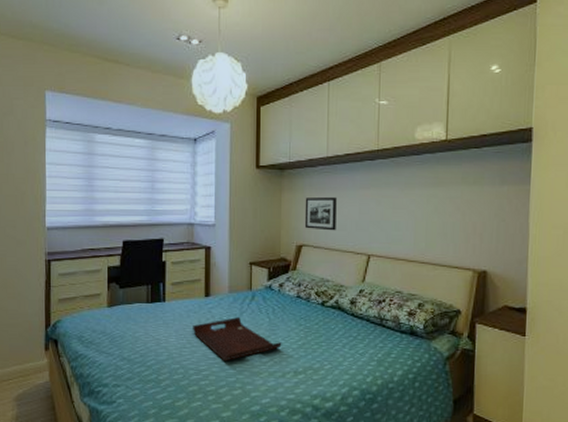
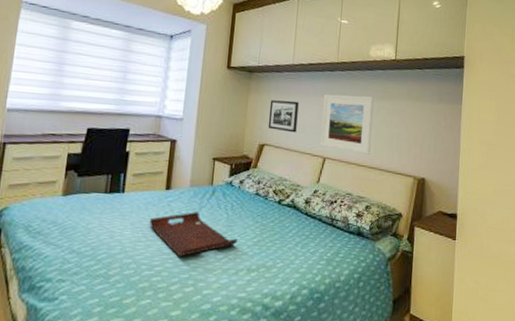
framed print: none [363,185,423,248] -> present [320,94,374,154]

